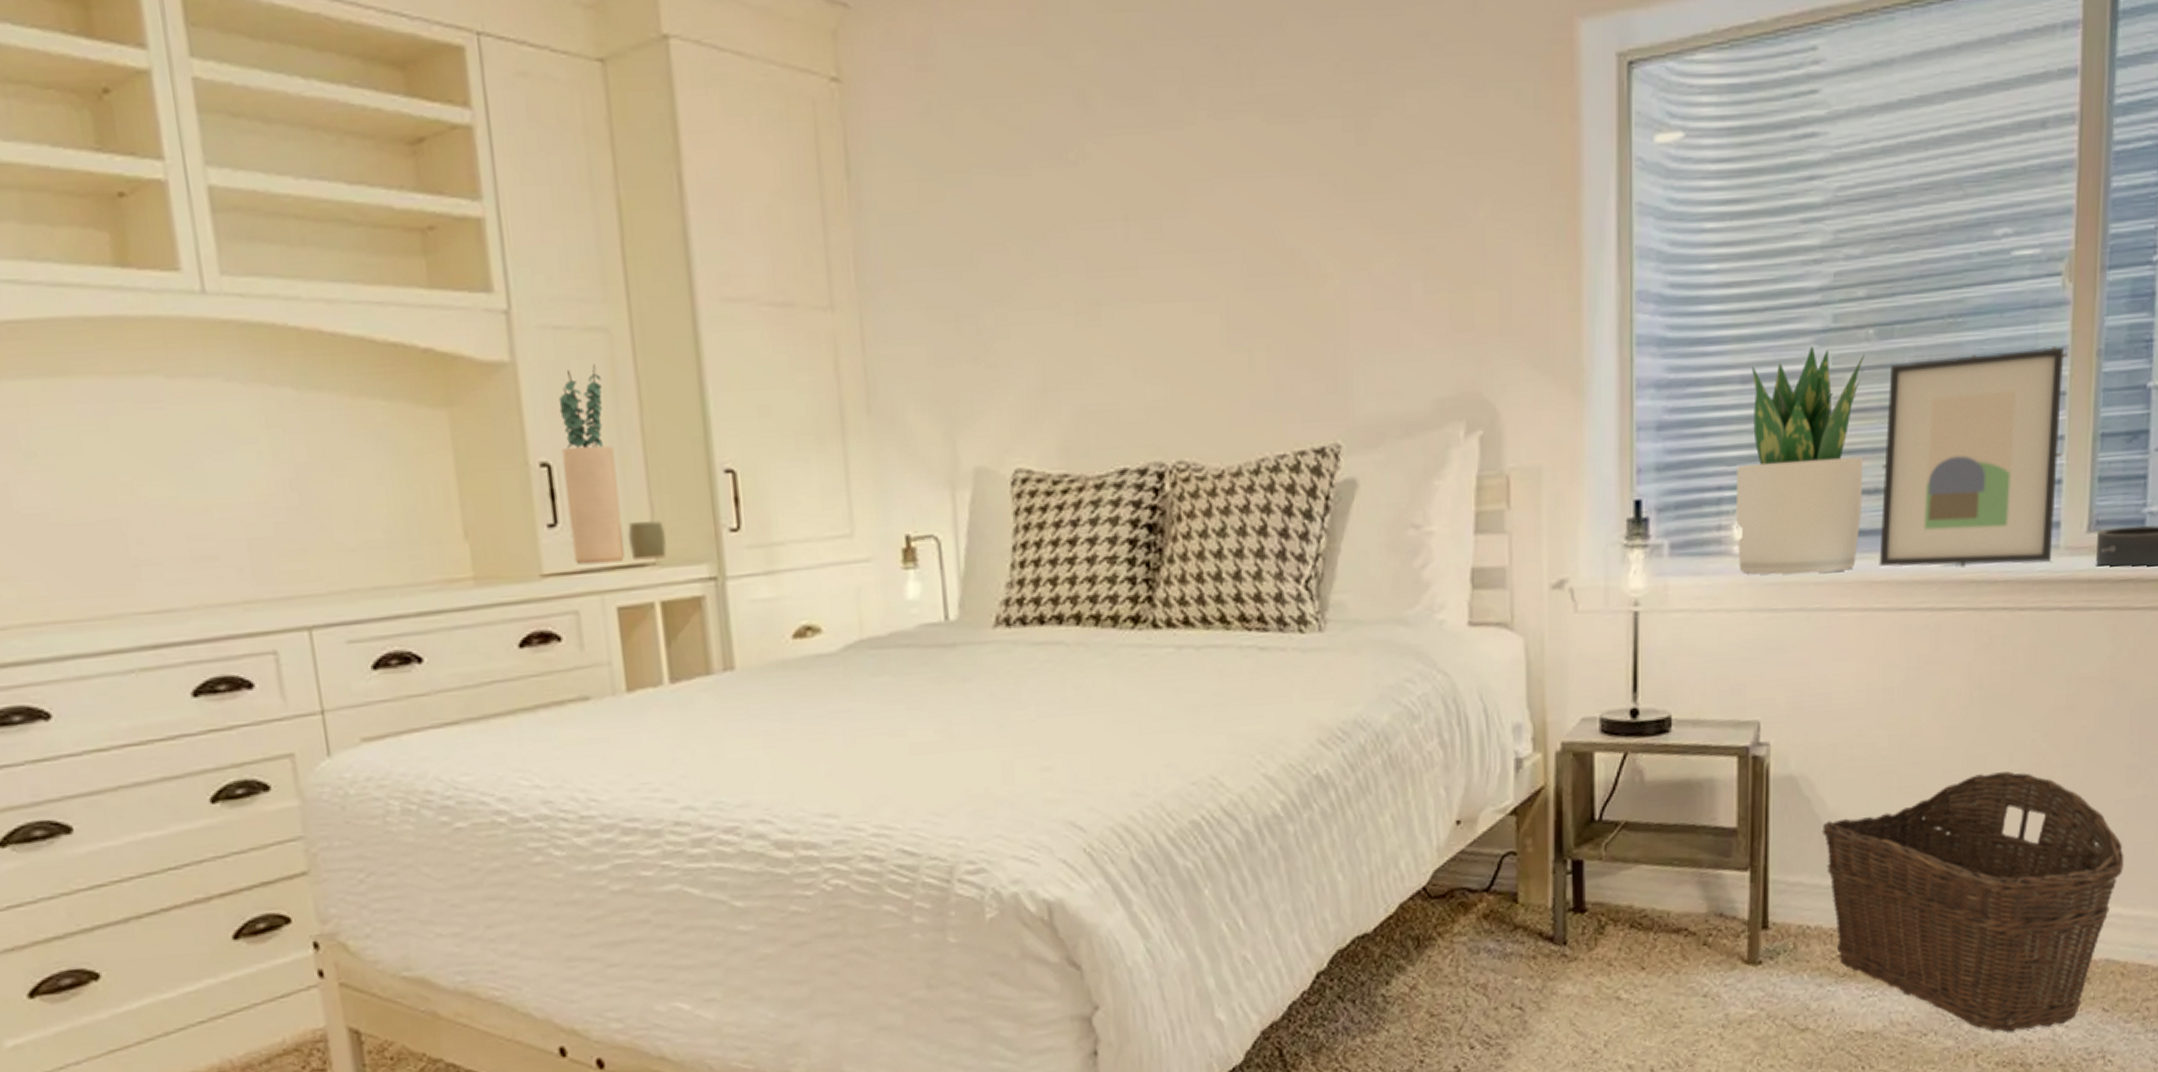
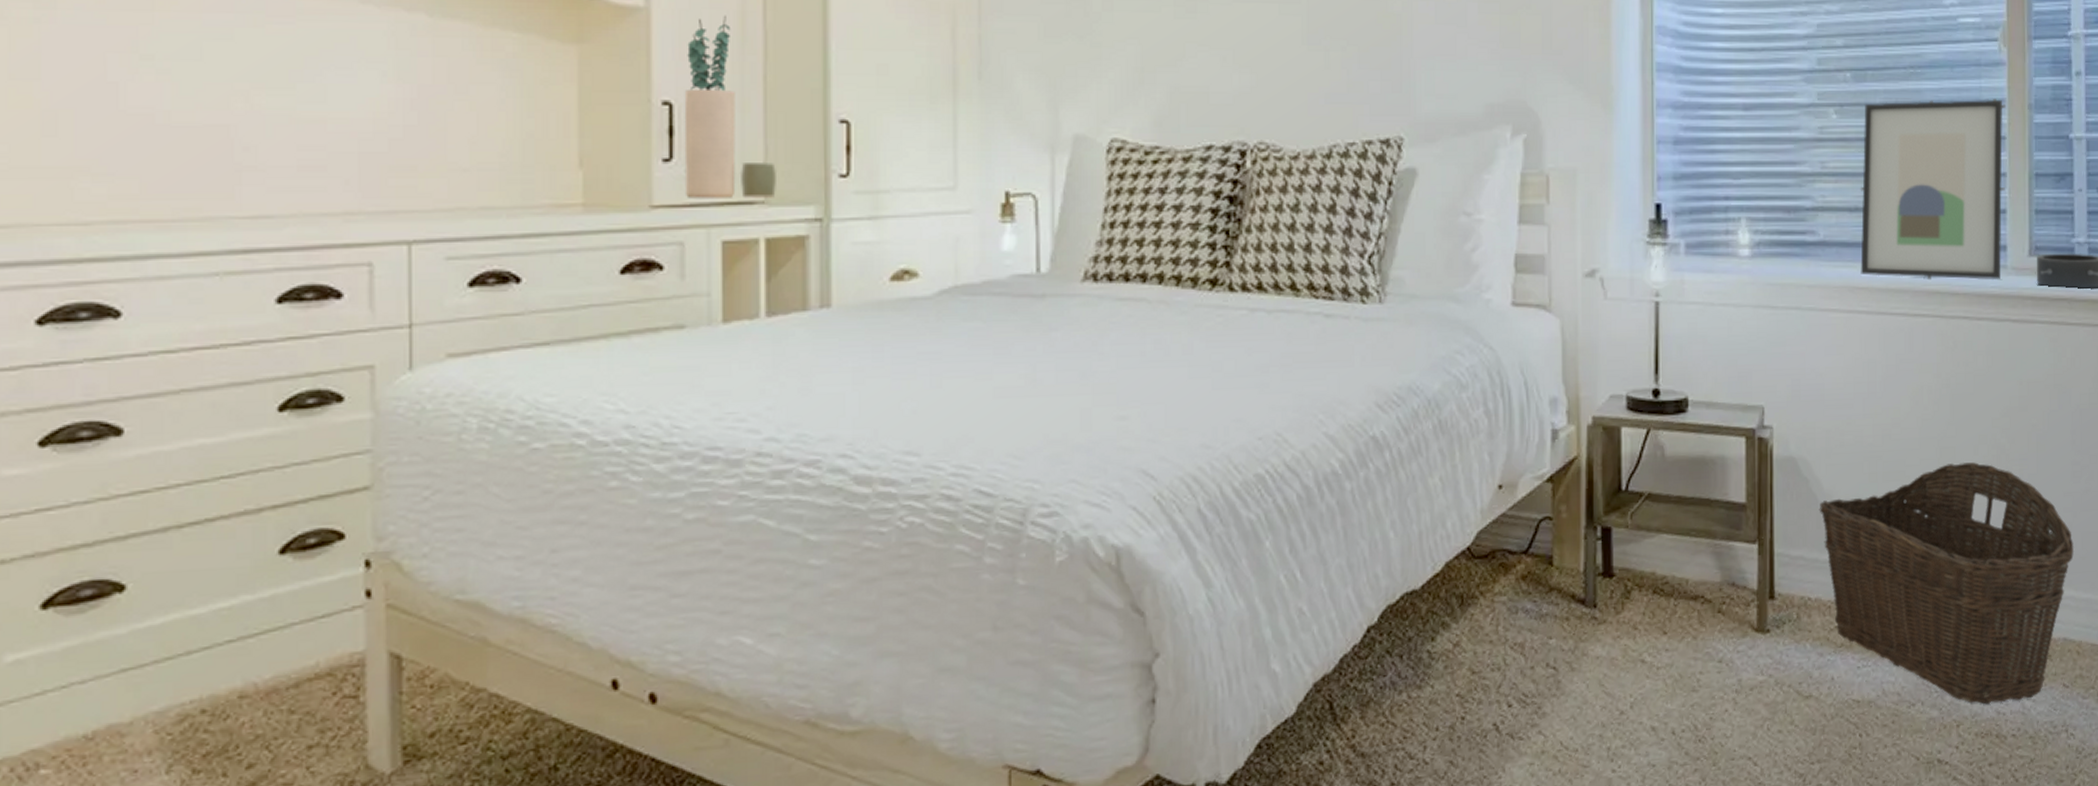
planter: present [1736,346,1865,575] -> none [1741,84,1846,277]

